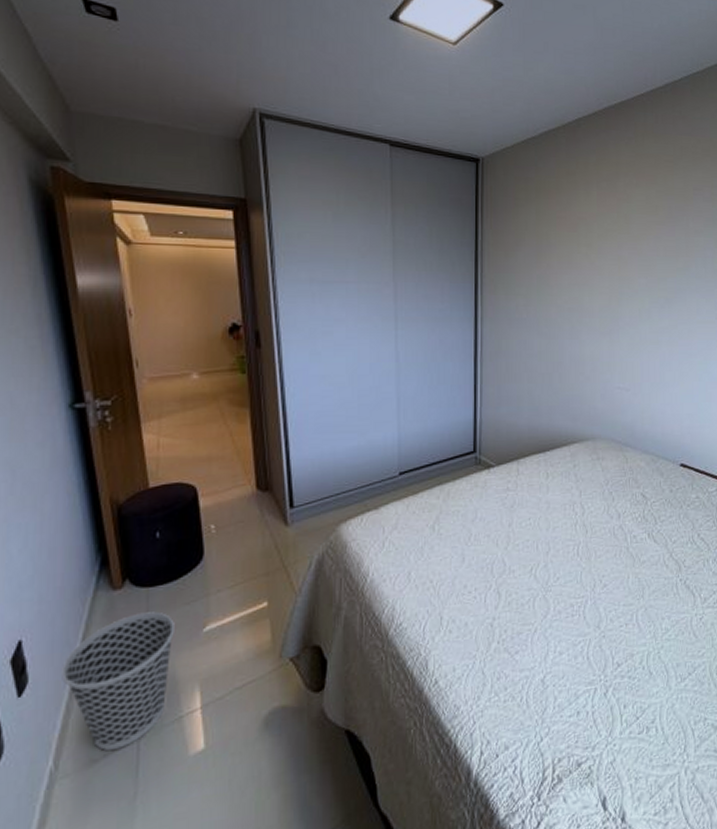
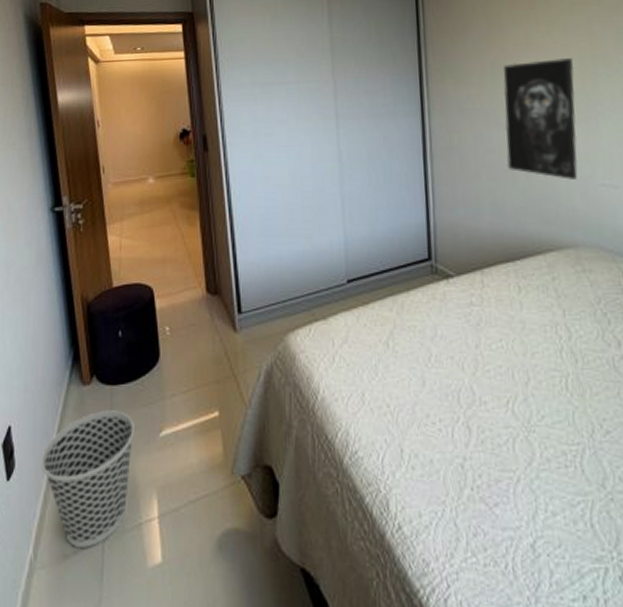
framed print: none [545,278,605,383] -> present [503,58,578,180]

